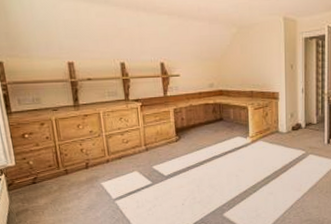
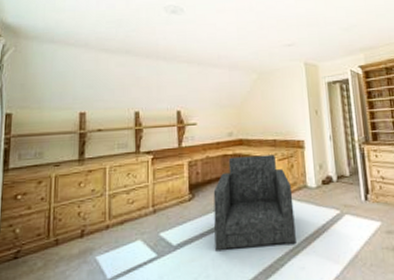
armchair: none [197,104,267,181] -> present [213,154,296,252]

